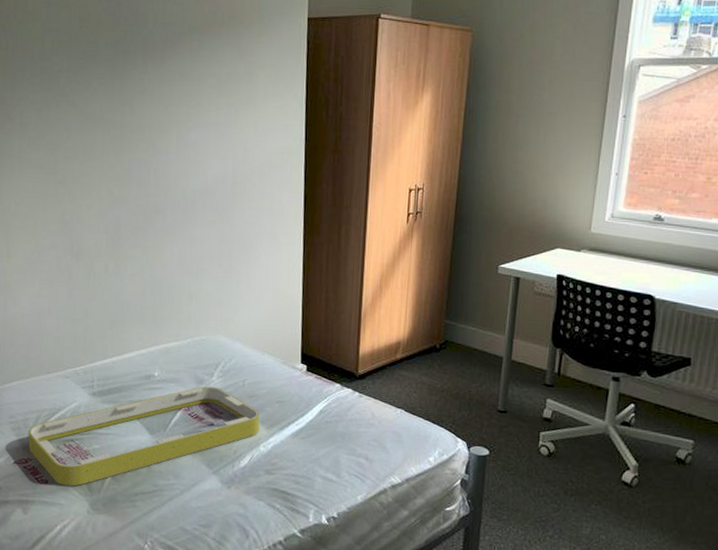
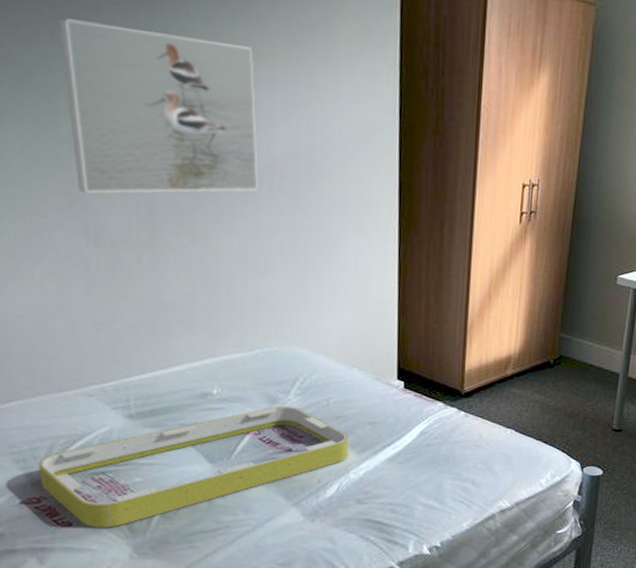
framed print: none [62,93,195,220] -> present [59,17,258,194]

